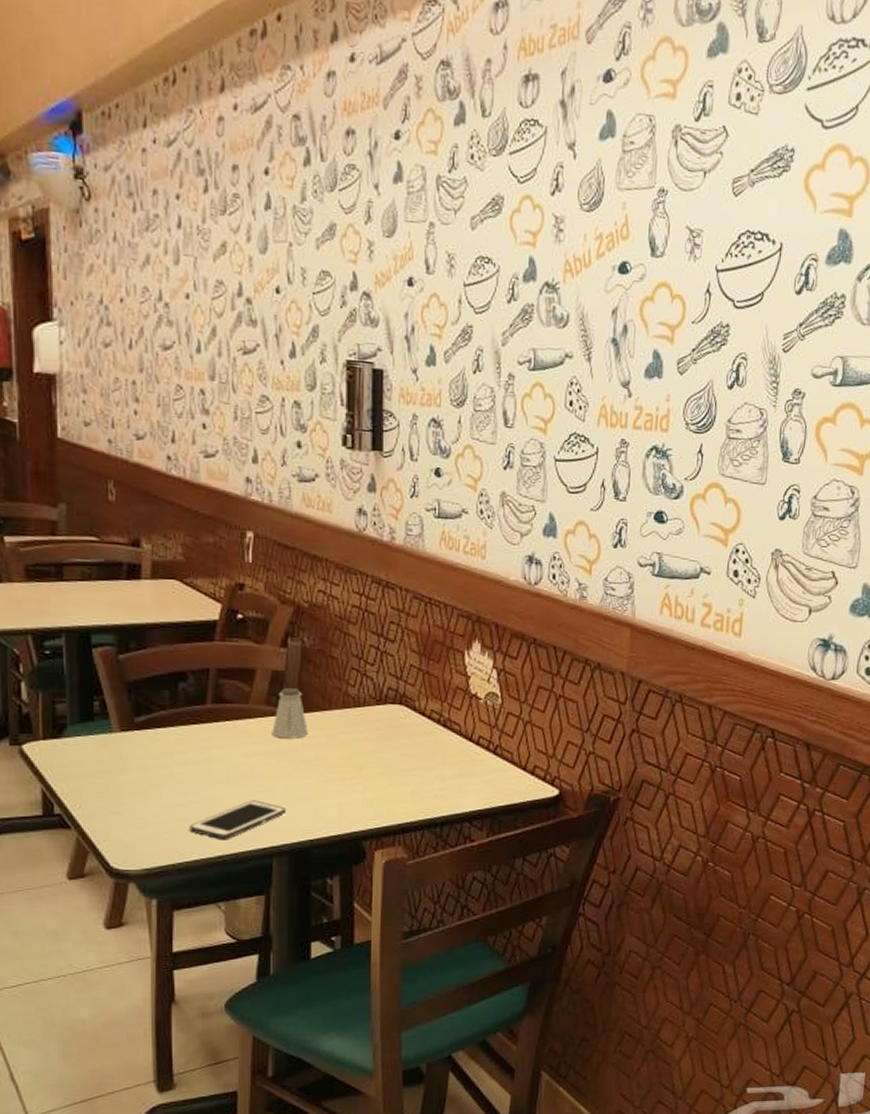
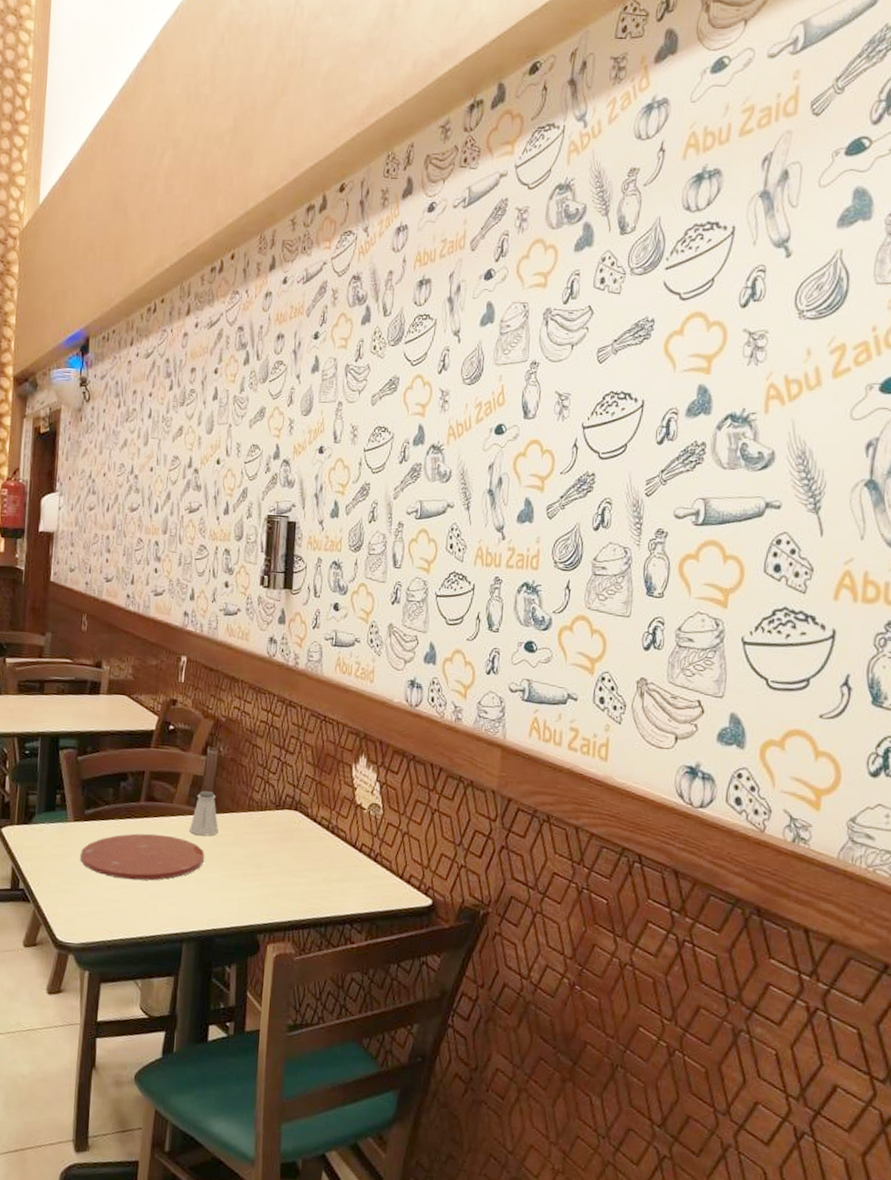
plate: none [133,740,294,794] -> present [80,833,205,881]
cell phone: present [189,800,285,841] -> none [119,889,196,923]

